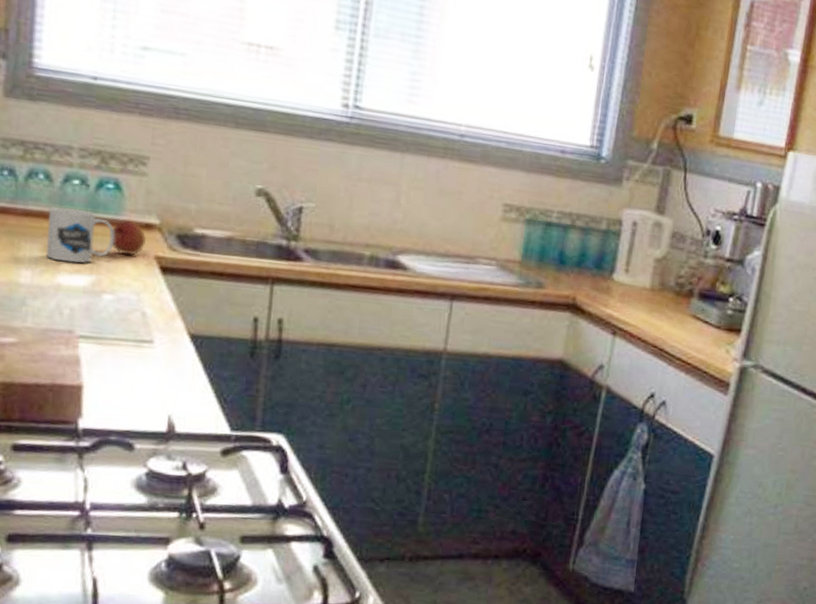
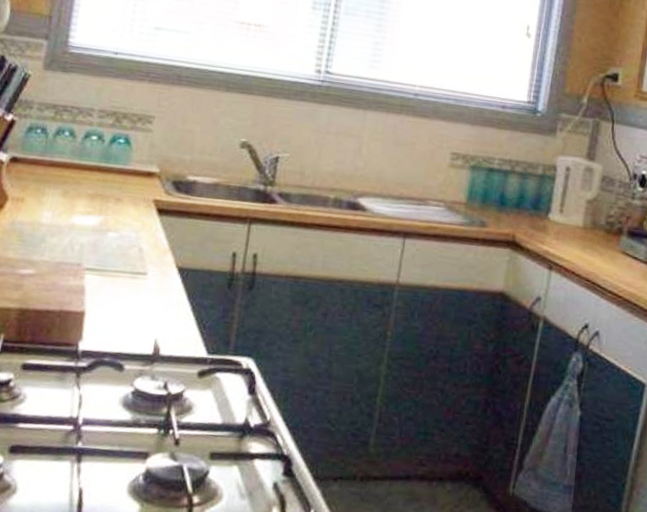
mug: present [45,207,114,263] -> none [64,158,122,206]
fruit: present [112,220,146,255] -> none [119,169,147,199]

